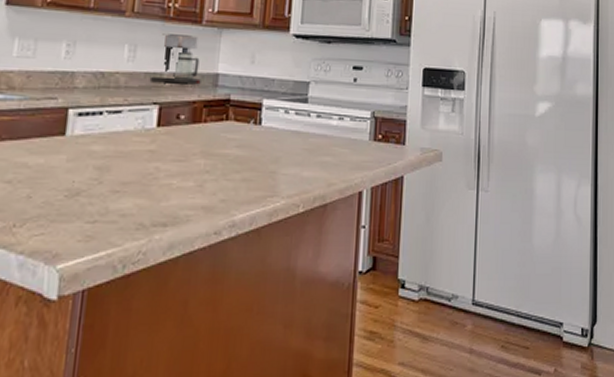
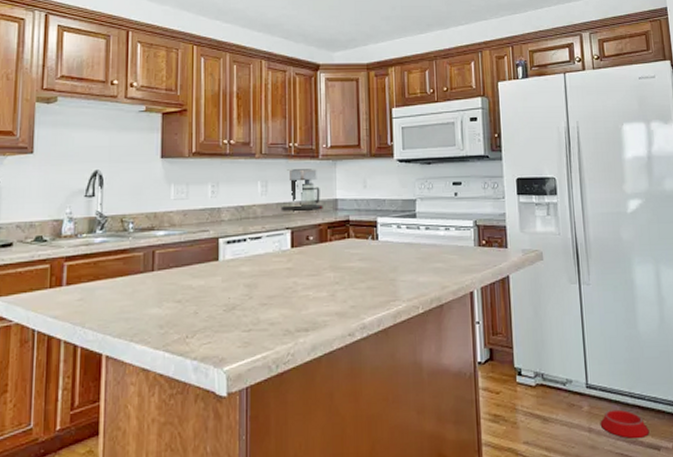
pet bowl: none [482,329,532,361] -> present [600,409,650,438]

